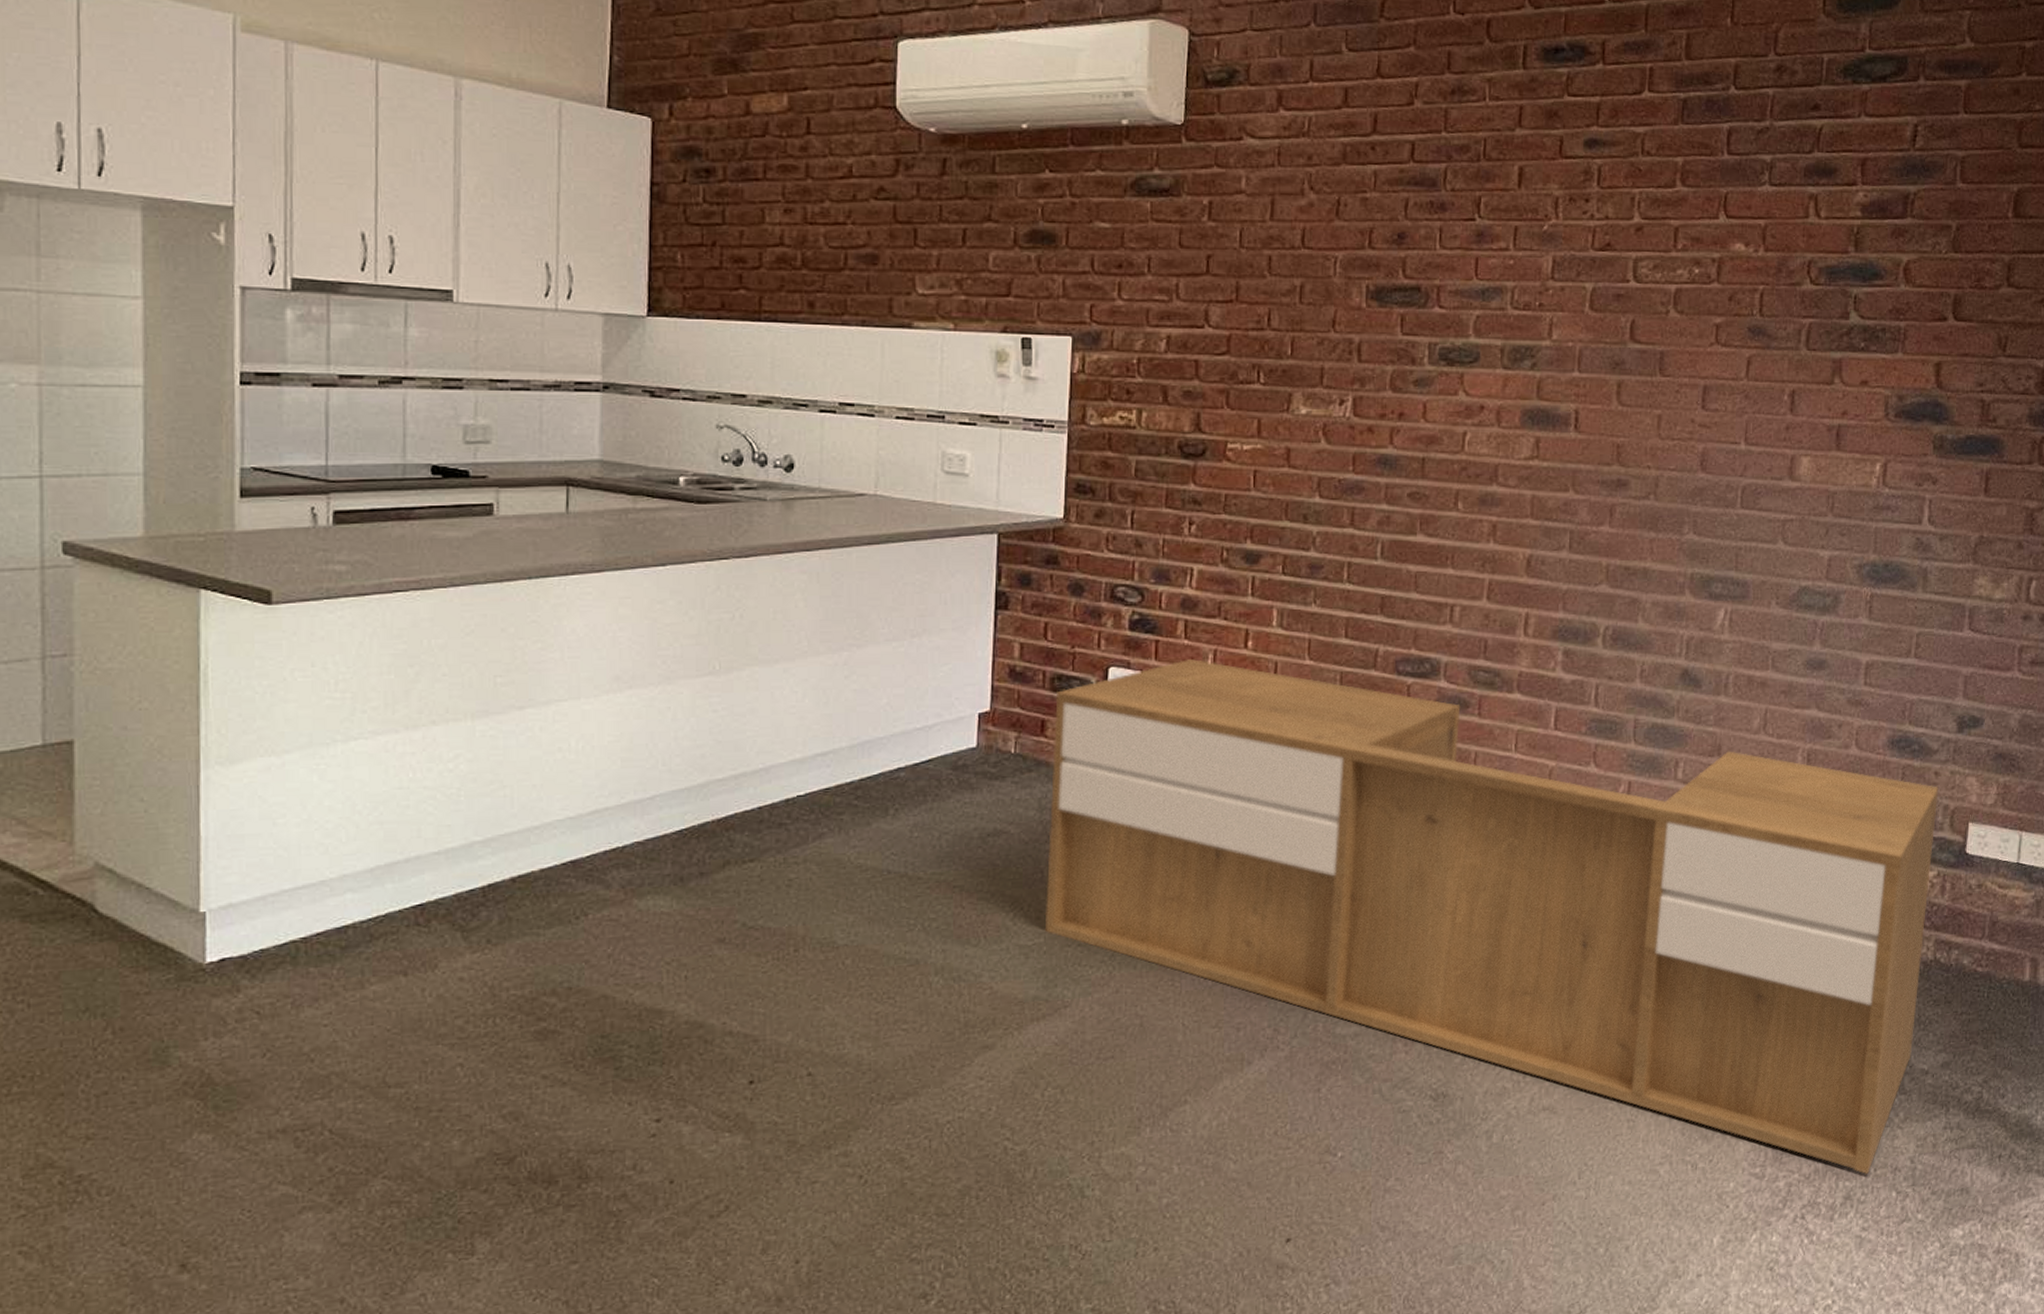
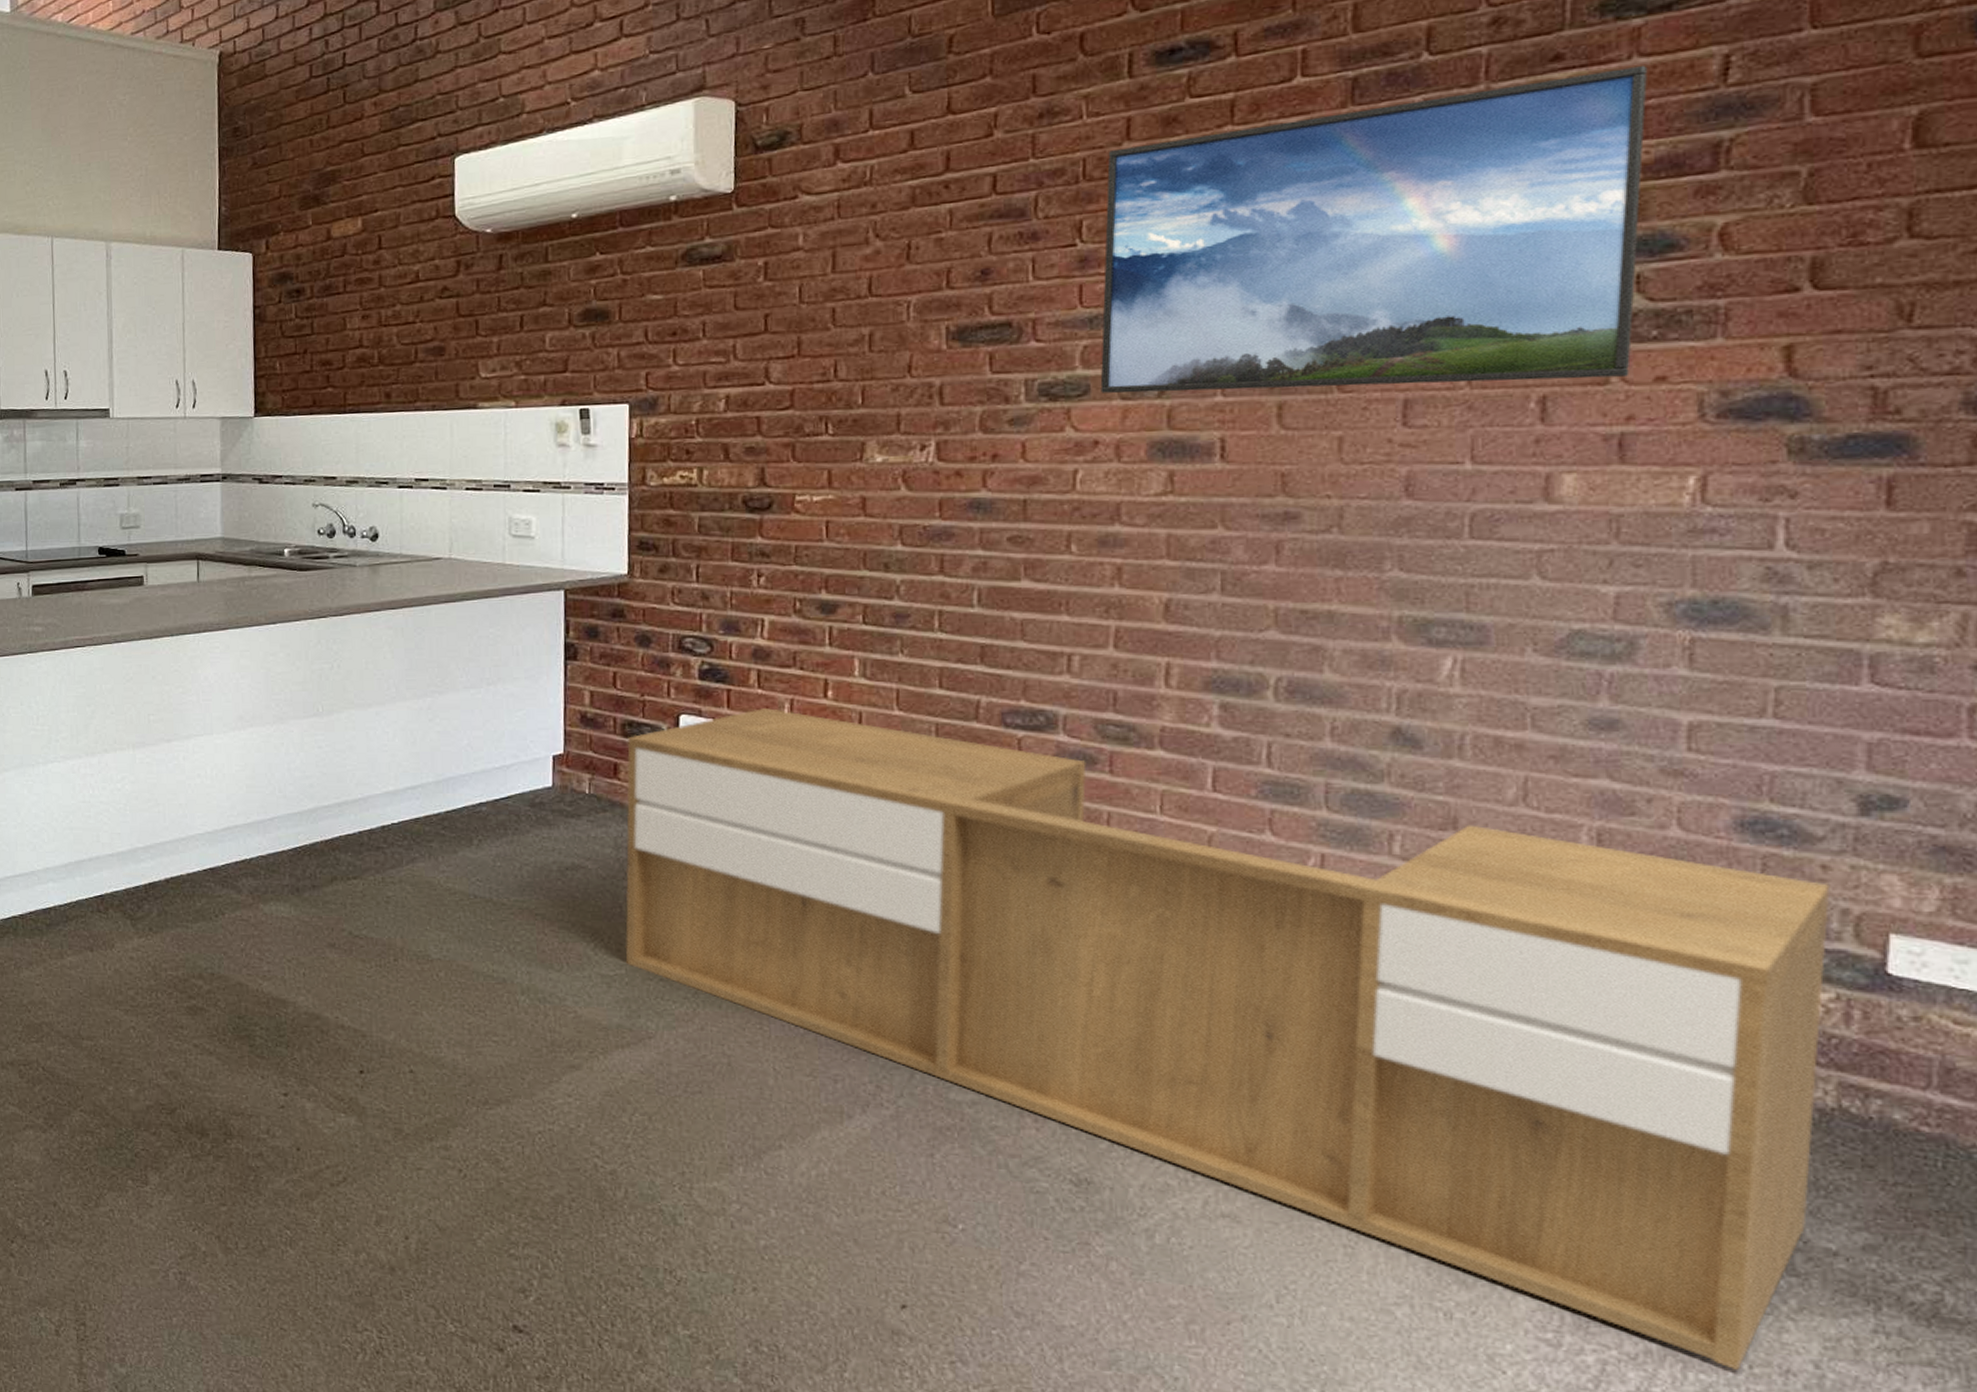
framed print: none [1488,123,1870,378] -> present [1100,65,1648,394]

